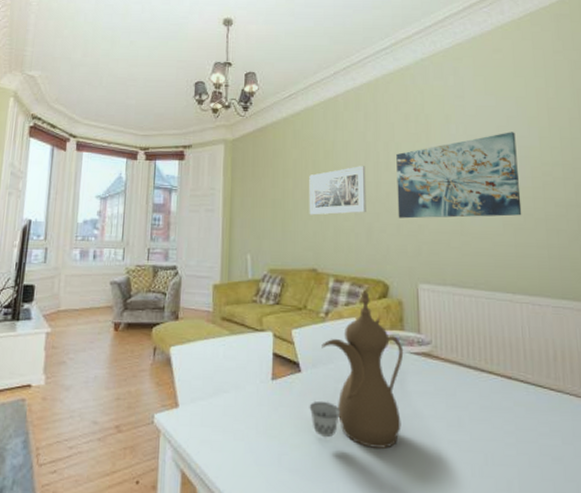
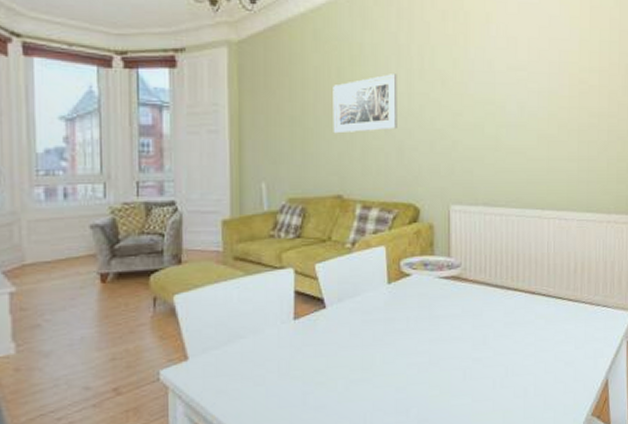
teapot: present [309,292,404,449] -> none [335,217,433,375]
wall art: present [396,132,522,219] -> none [431,34,557,134]

